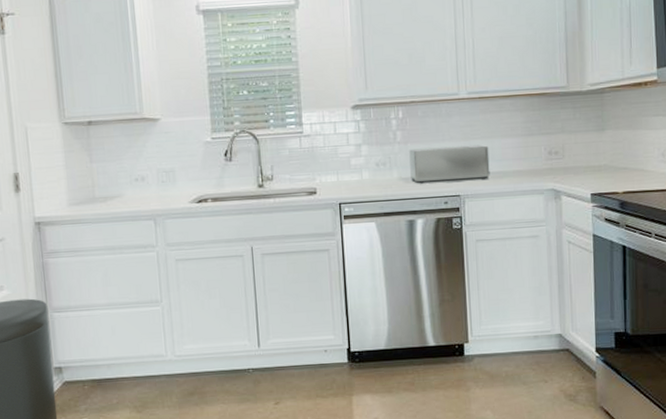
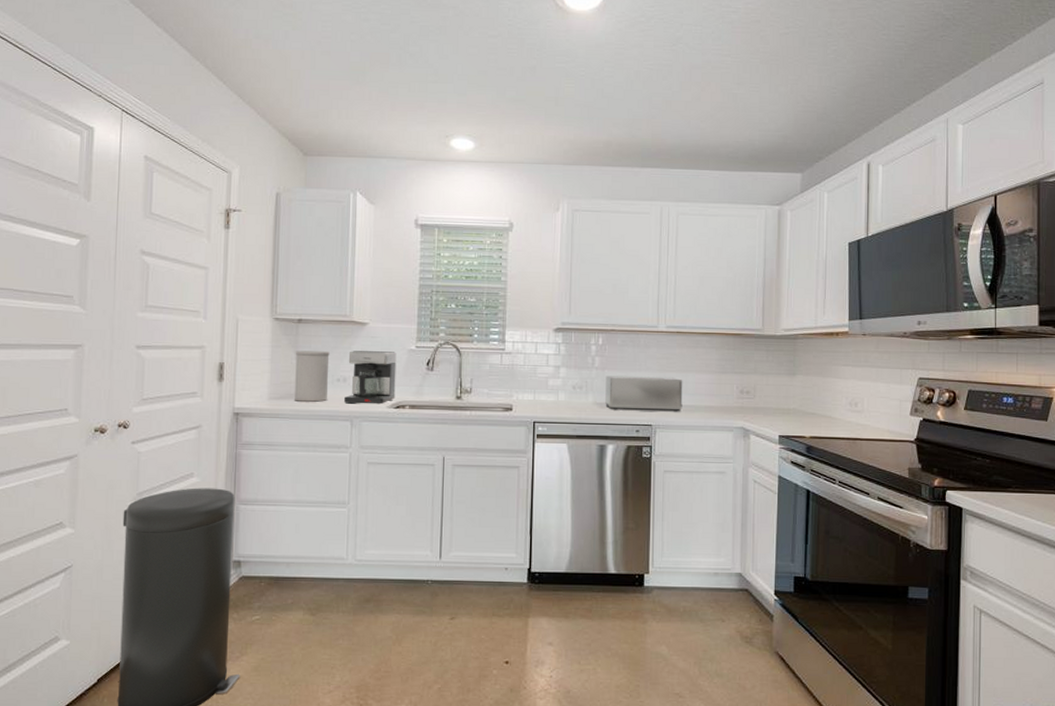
canister: none [89,151,127,205] -> present [295,350,330,402]
coffee maker: none [143,145,196,203] -> present [343,350,397,405]

